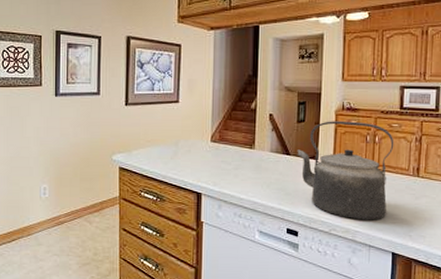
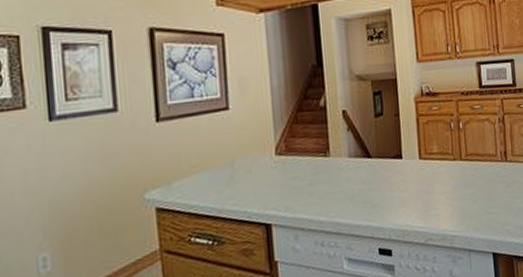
kettle: present [297,121,394,220] -> none [379,107,481,223]

